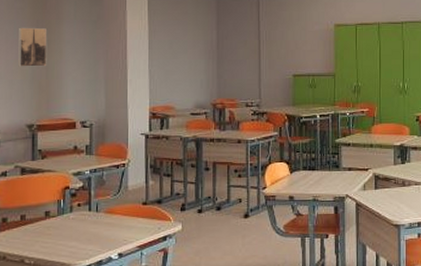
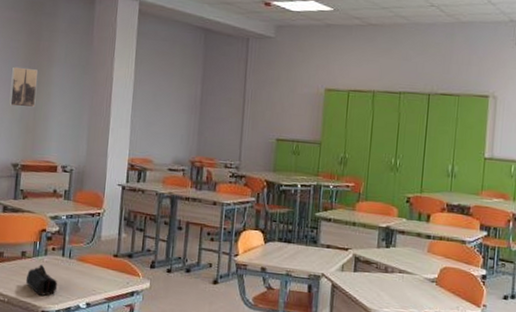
pencil case: none [52,222,87,254] -> present [25,265,58,296]

